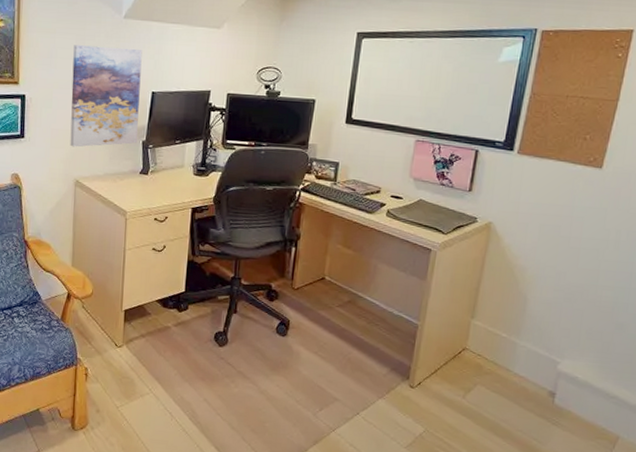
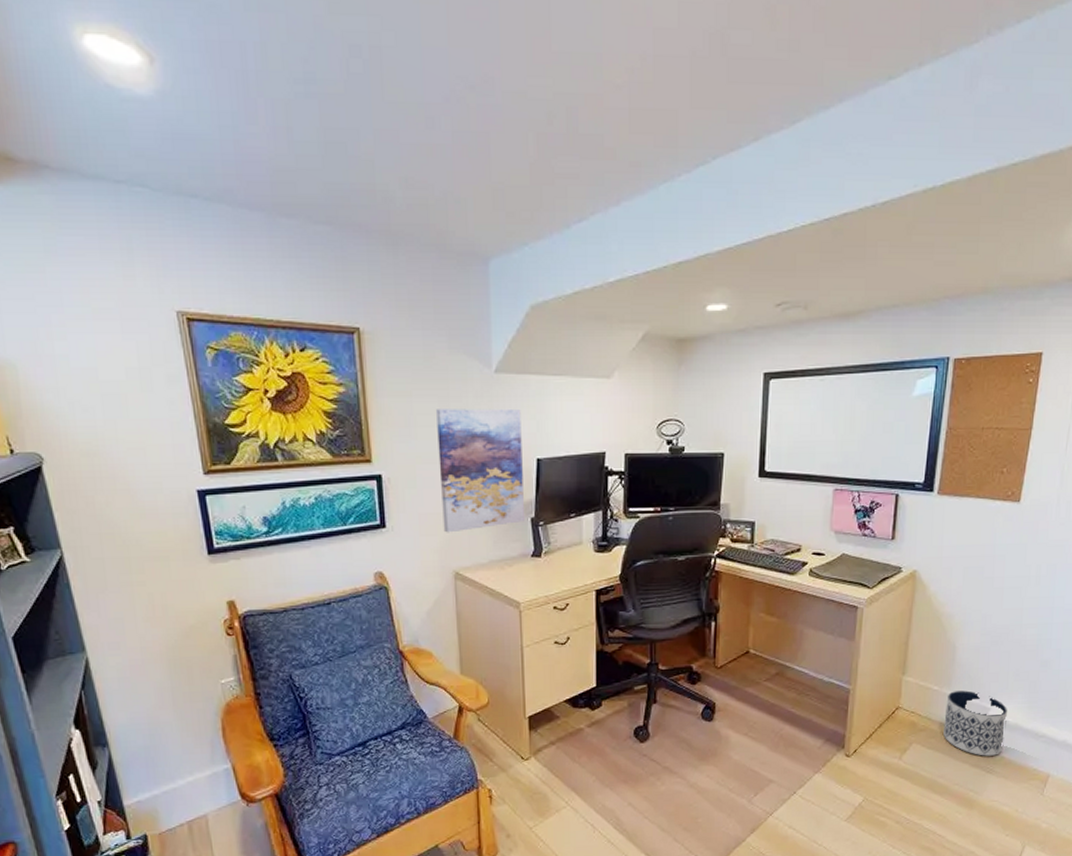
planter: none [509,340,577,409] -> present [943,690,1007,756]

